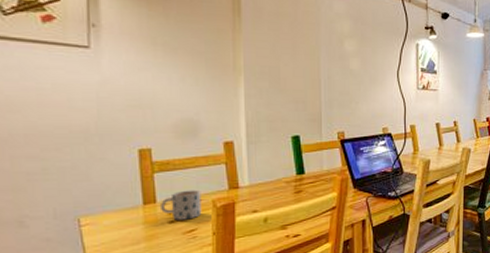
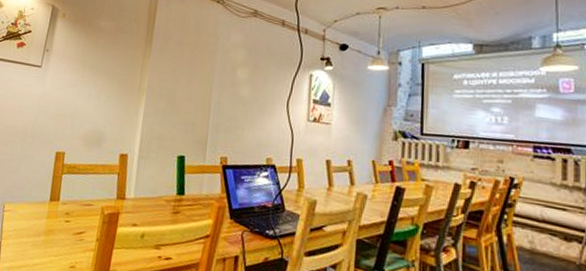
mug: present [161,190,202,220] -> none [61,193,95,222]

